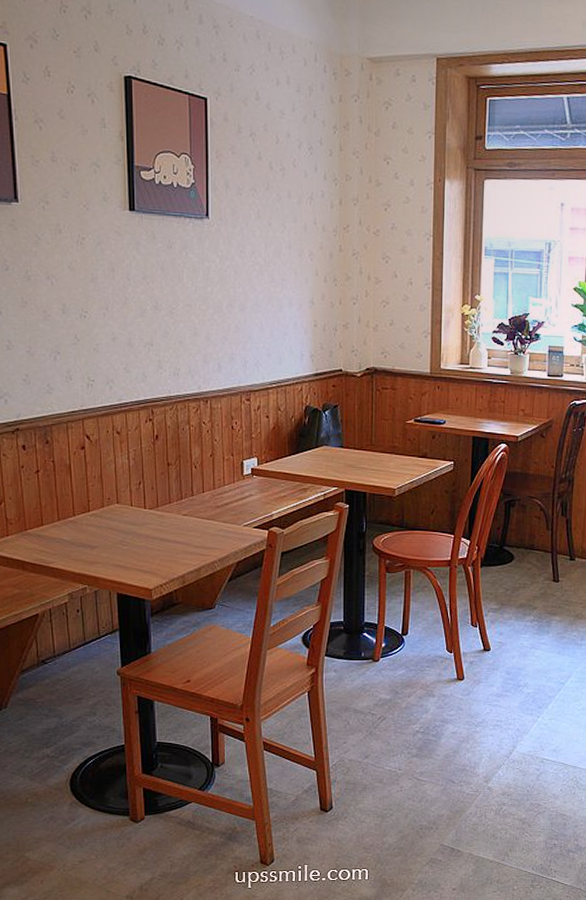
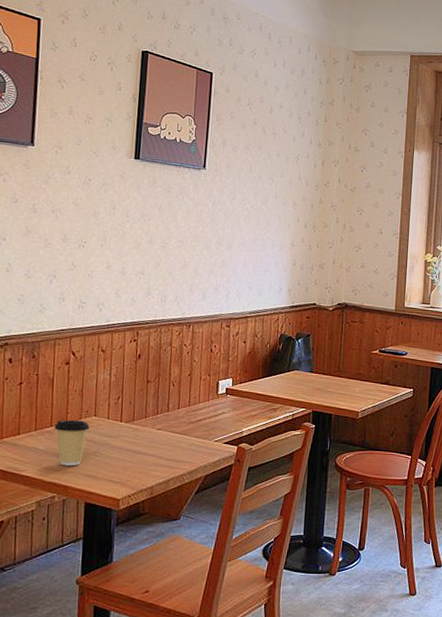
coffee cup: none [77,508,113,557] -> present [54,420,90,466]

